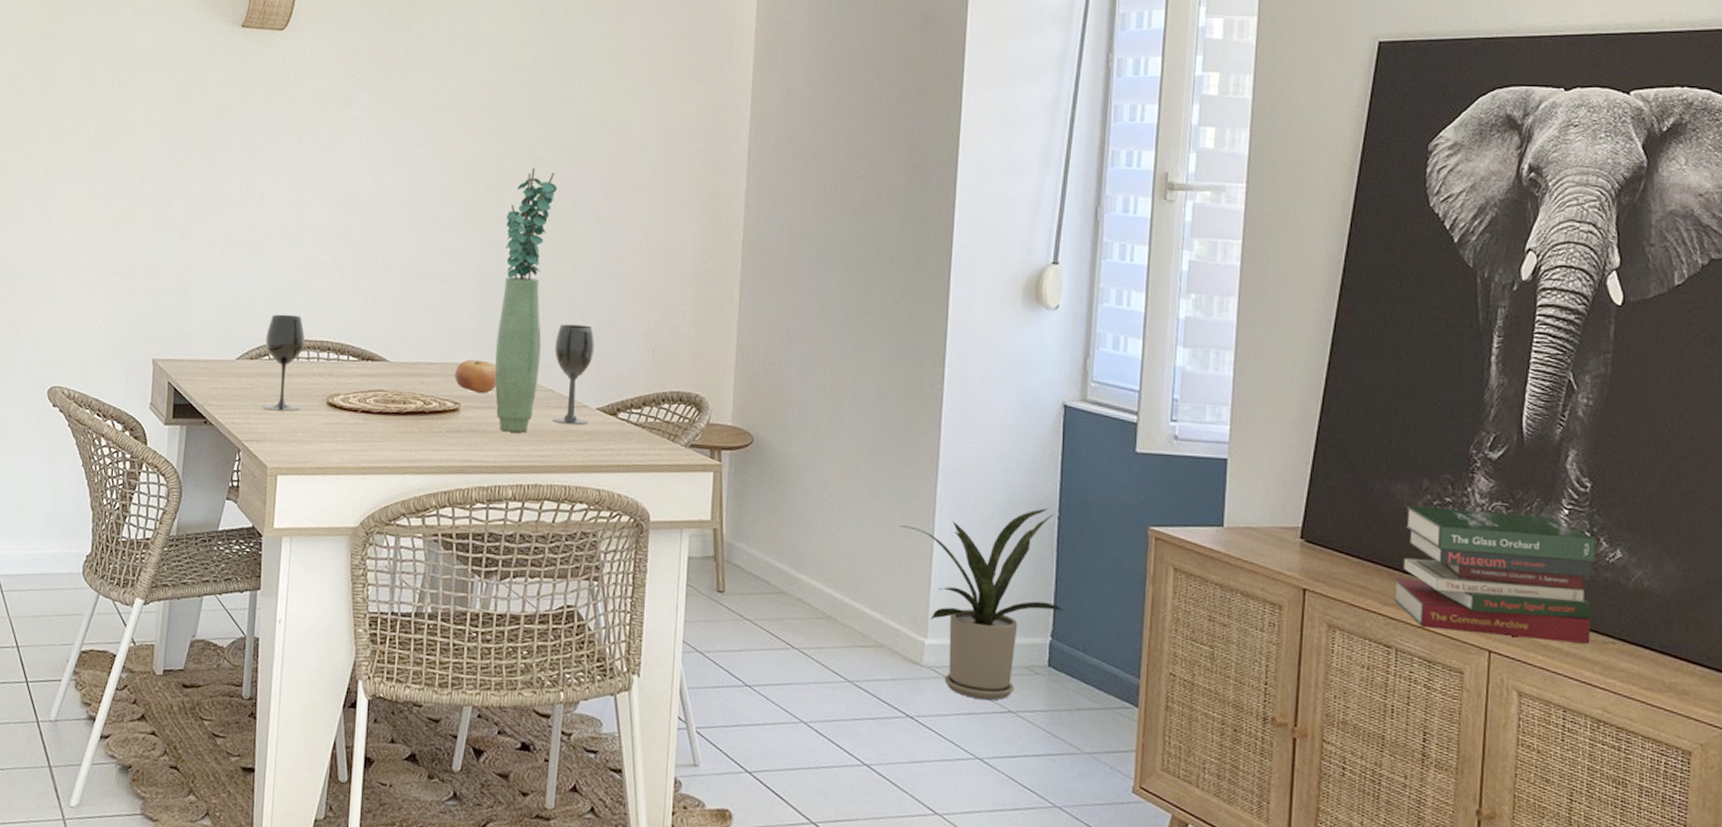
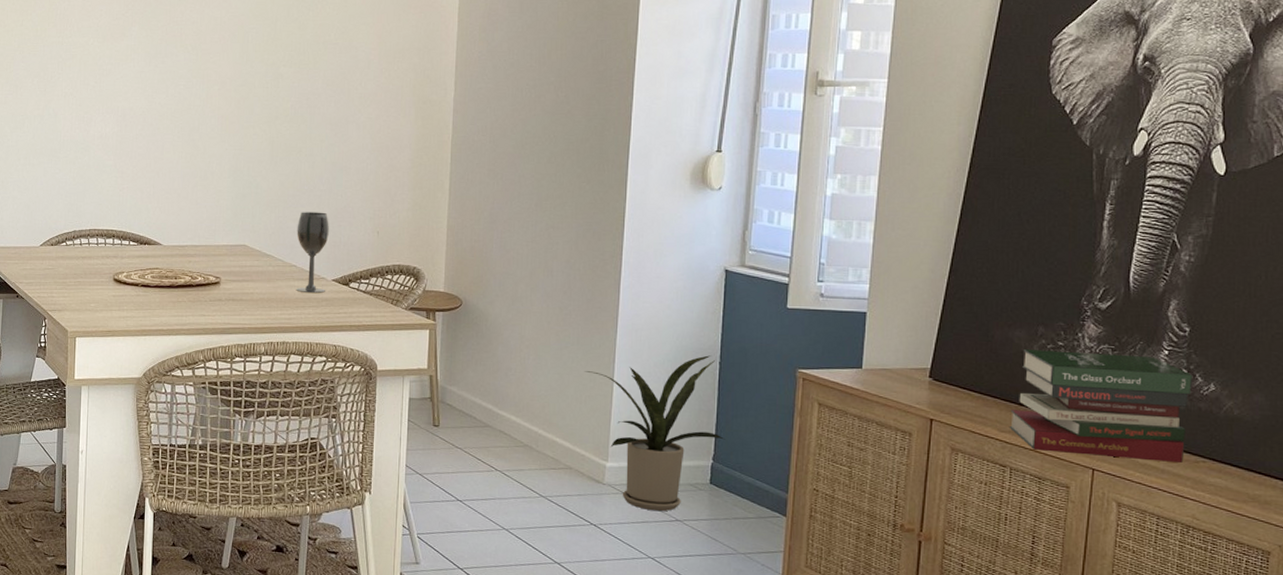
wineglass: present [262,314,306,411] -> none [62,209,95,287]
fruit: present [455,359,497,394] -> none [216,242,250,270]
vase: present [494,168,558,433] -> none [248,84,297,300]

